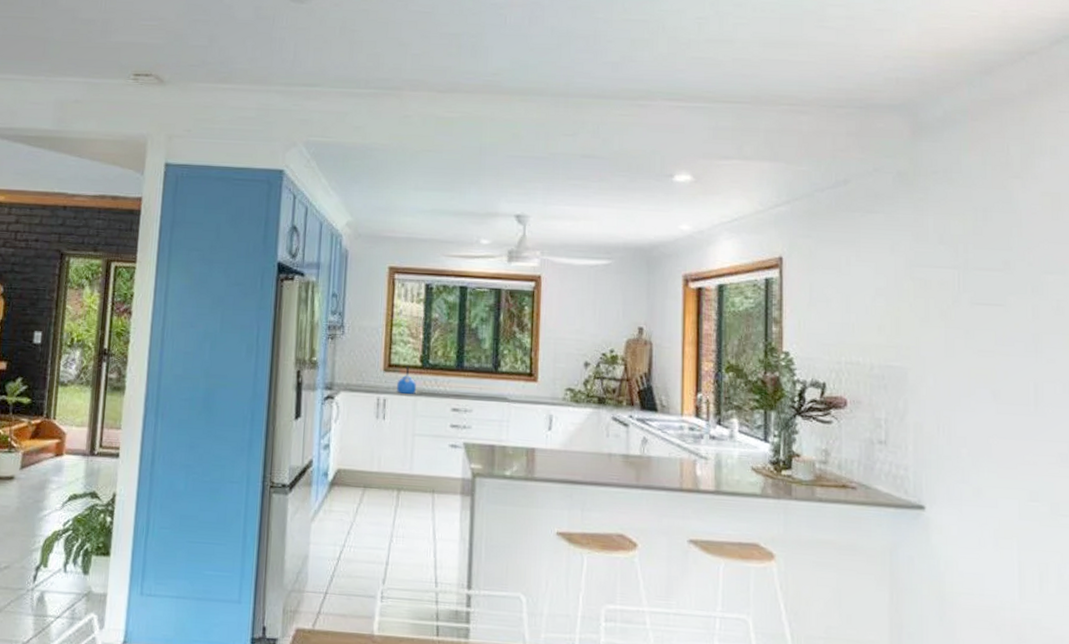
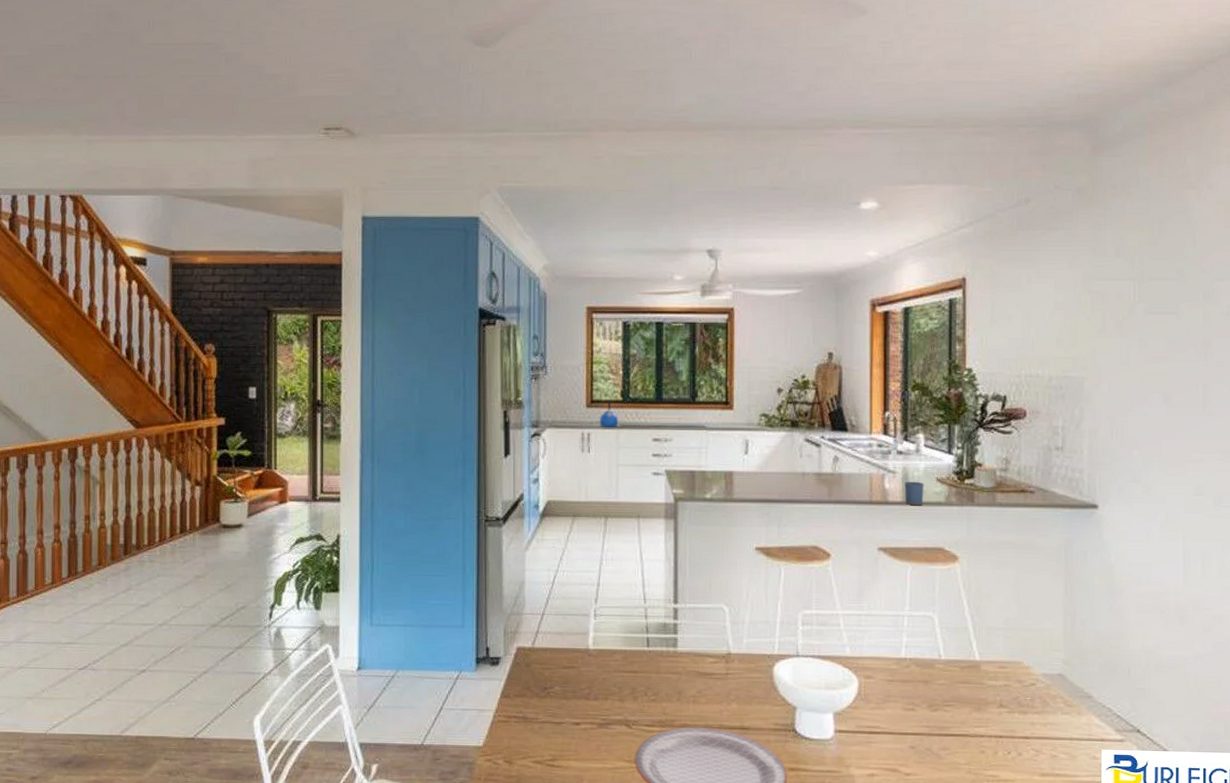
mug: none [717,468,738,496] -> present [904,481,924,505]

